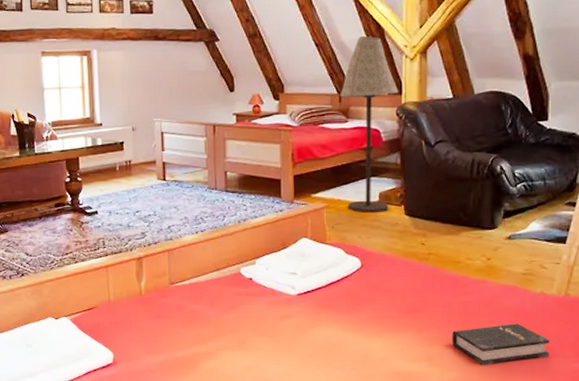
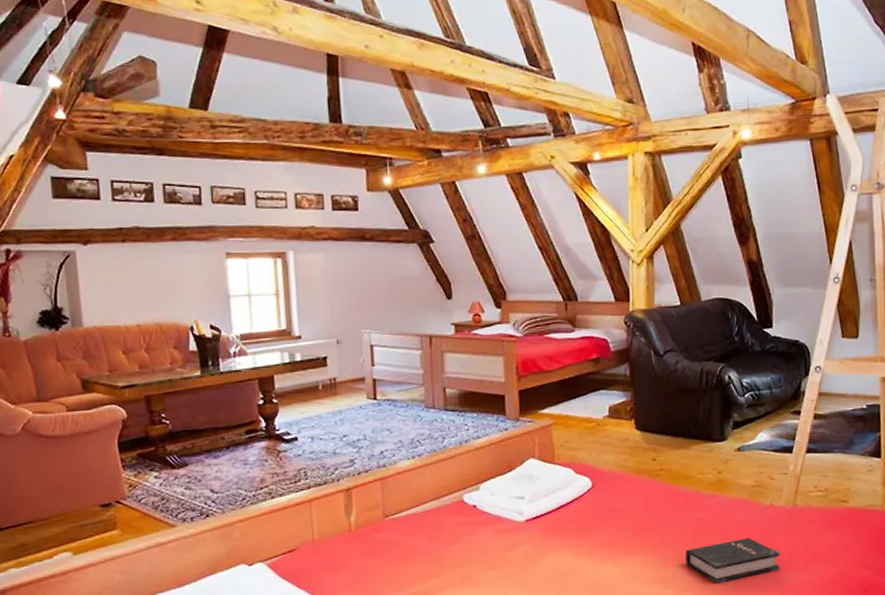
floor lamp: present [340,35,399,213] -> none [565,239,627,429]

